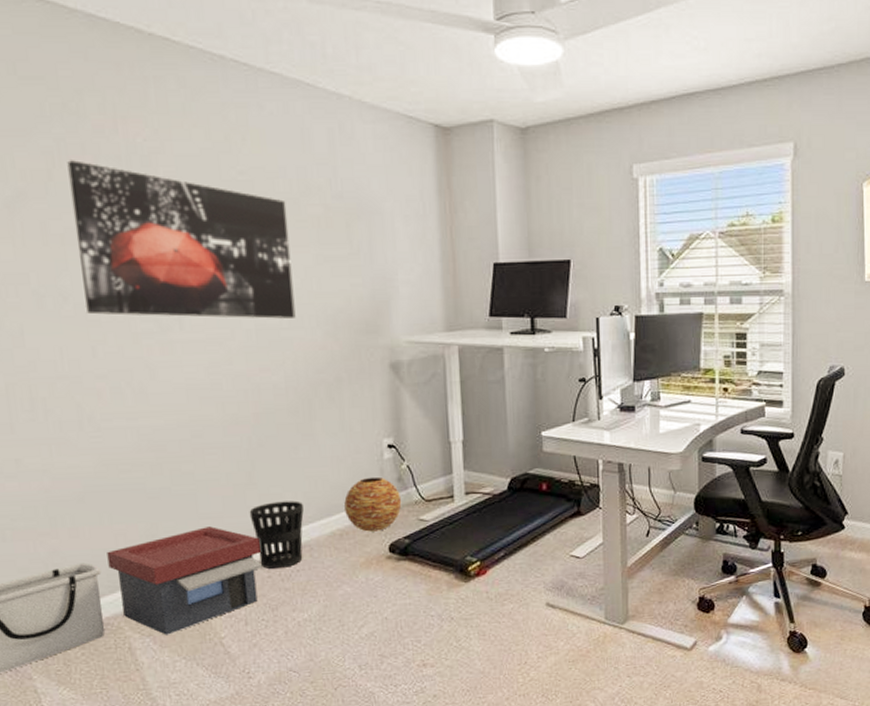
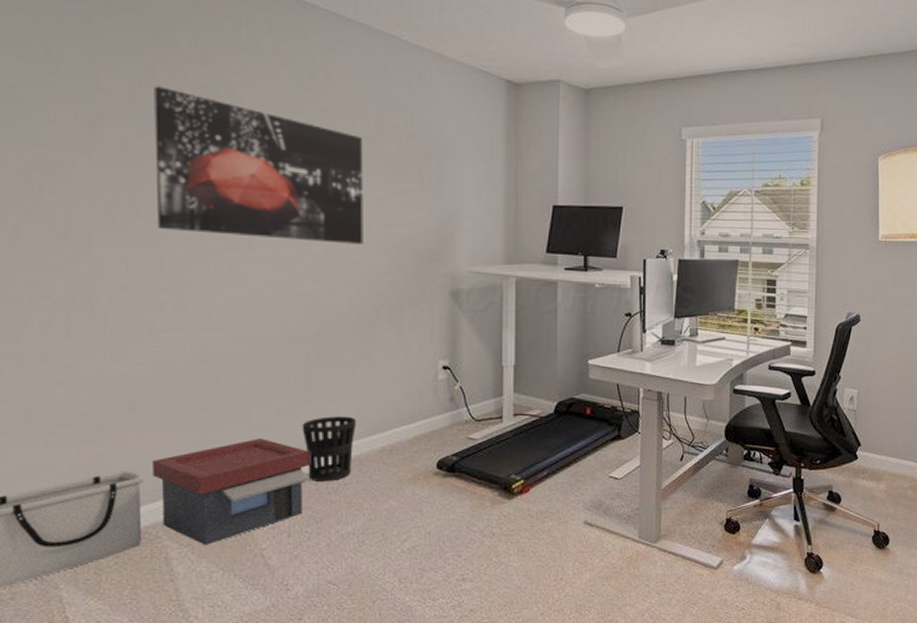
vase: present [343,476,402,532] -> none [395,396,453,448]

